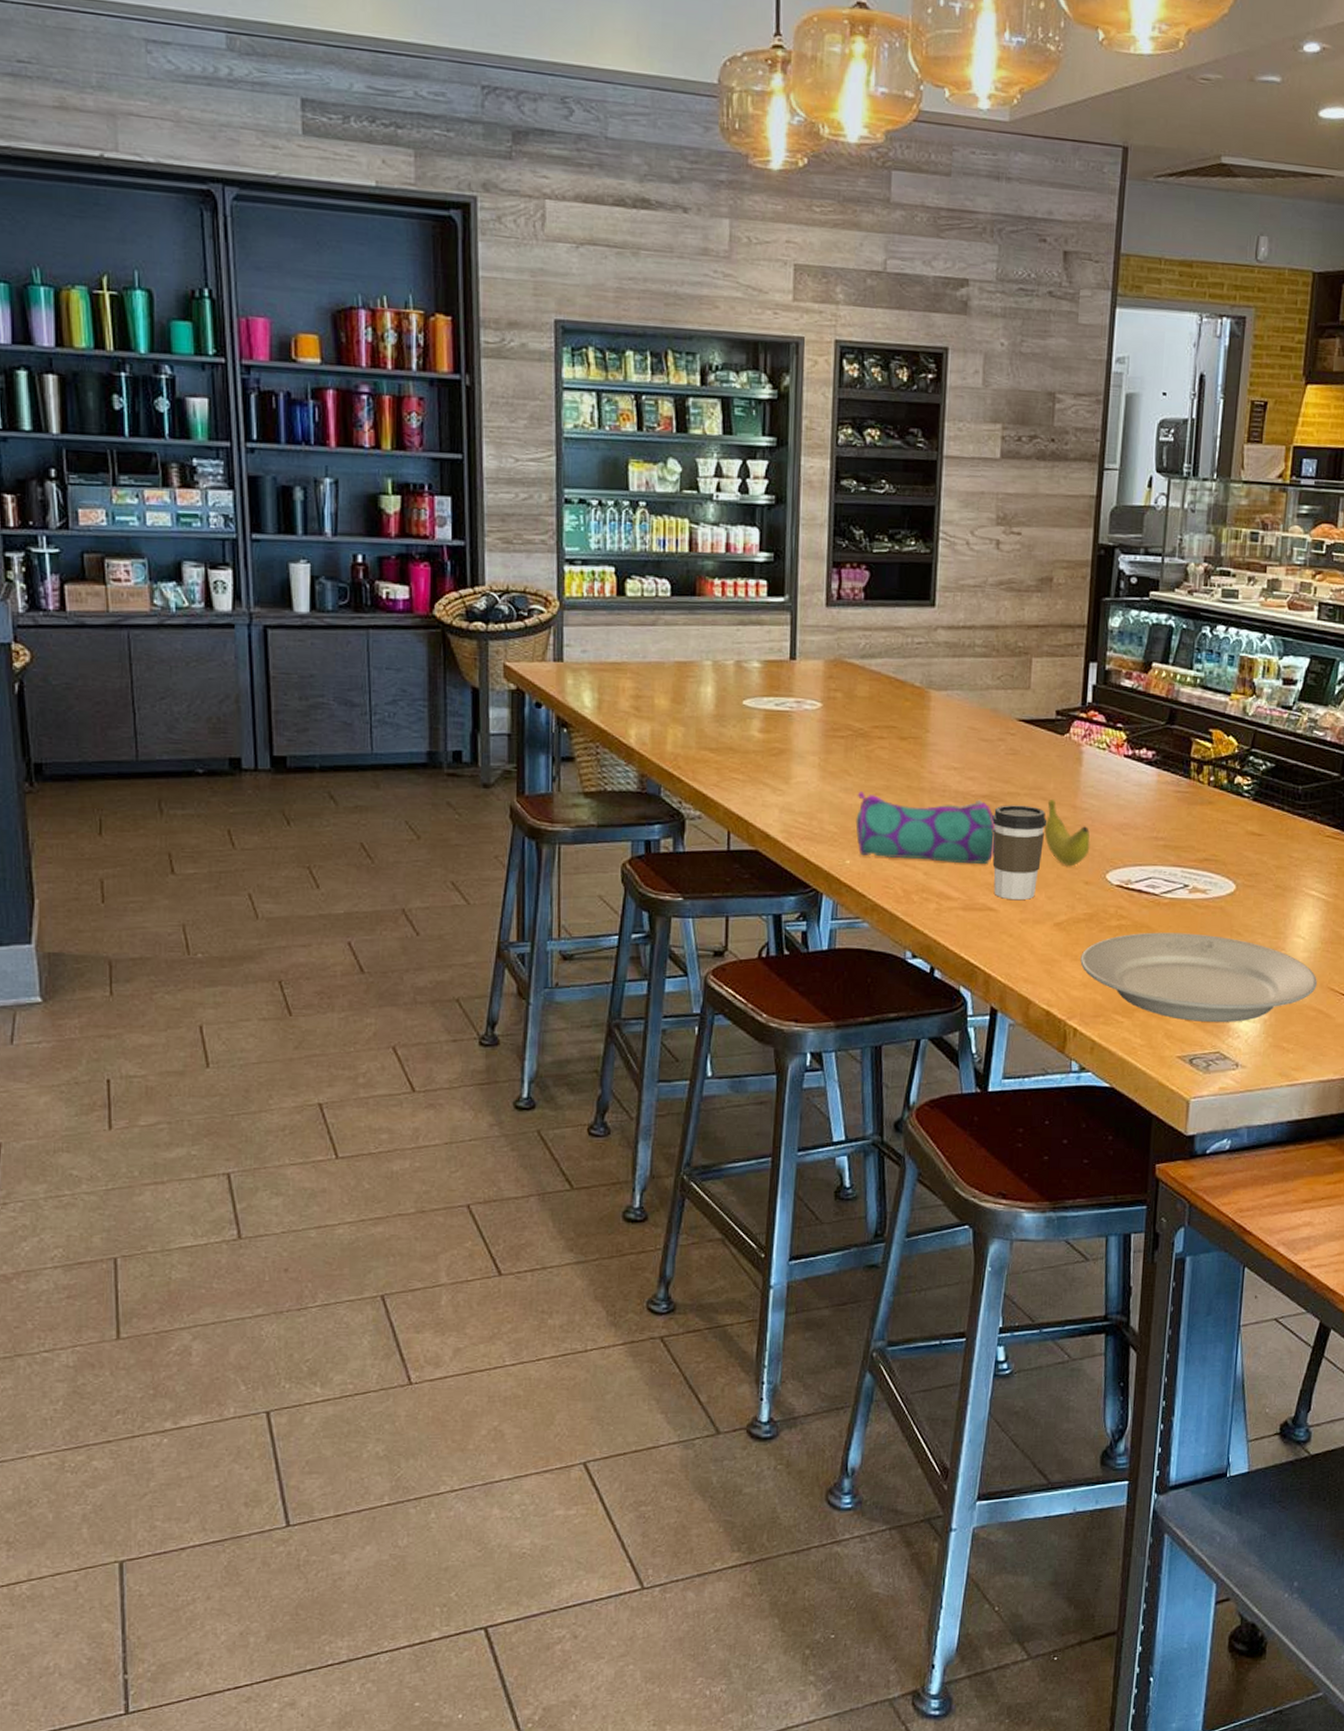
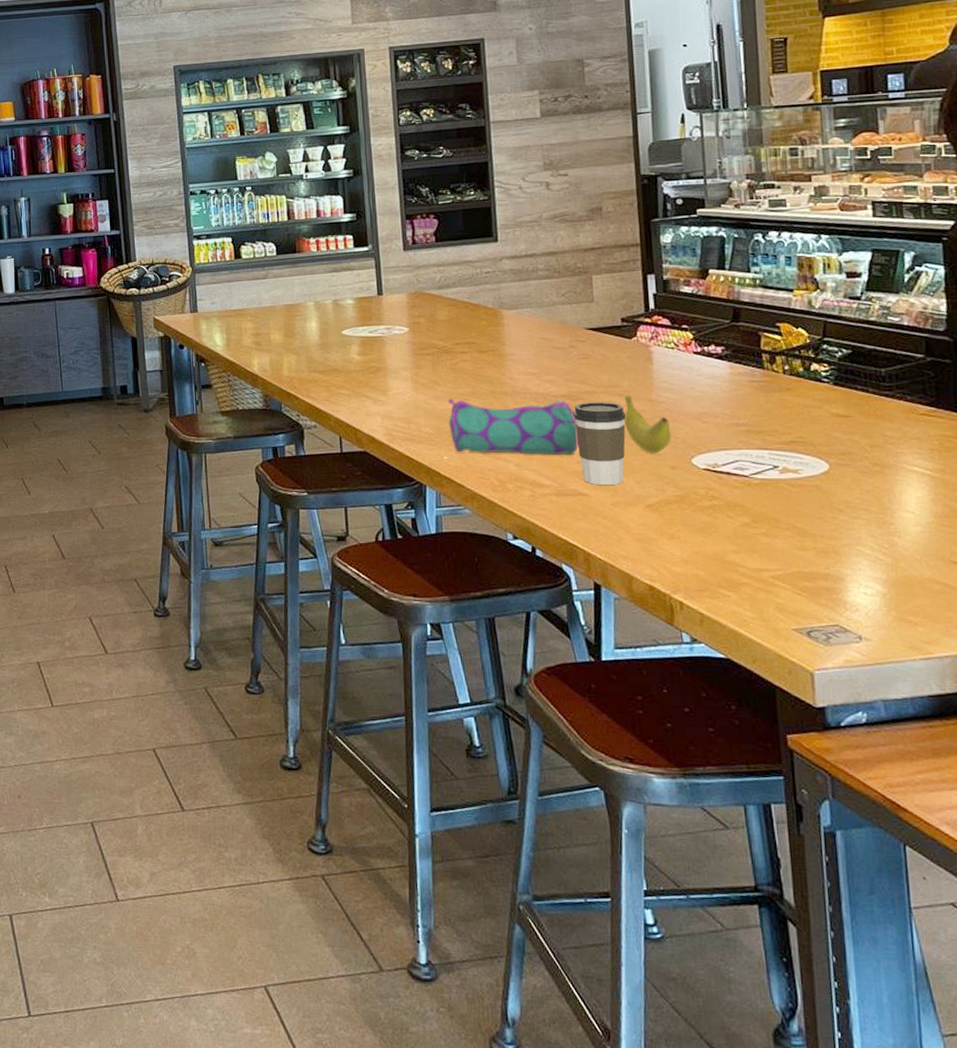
plate: present [1080,932,1317,1022] -> none [677,511,937,596]

